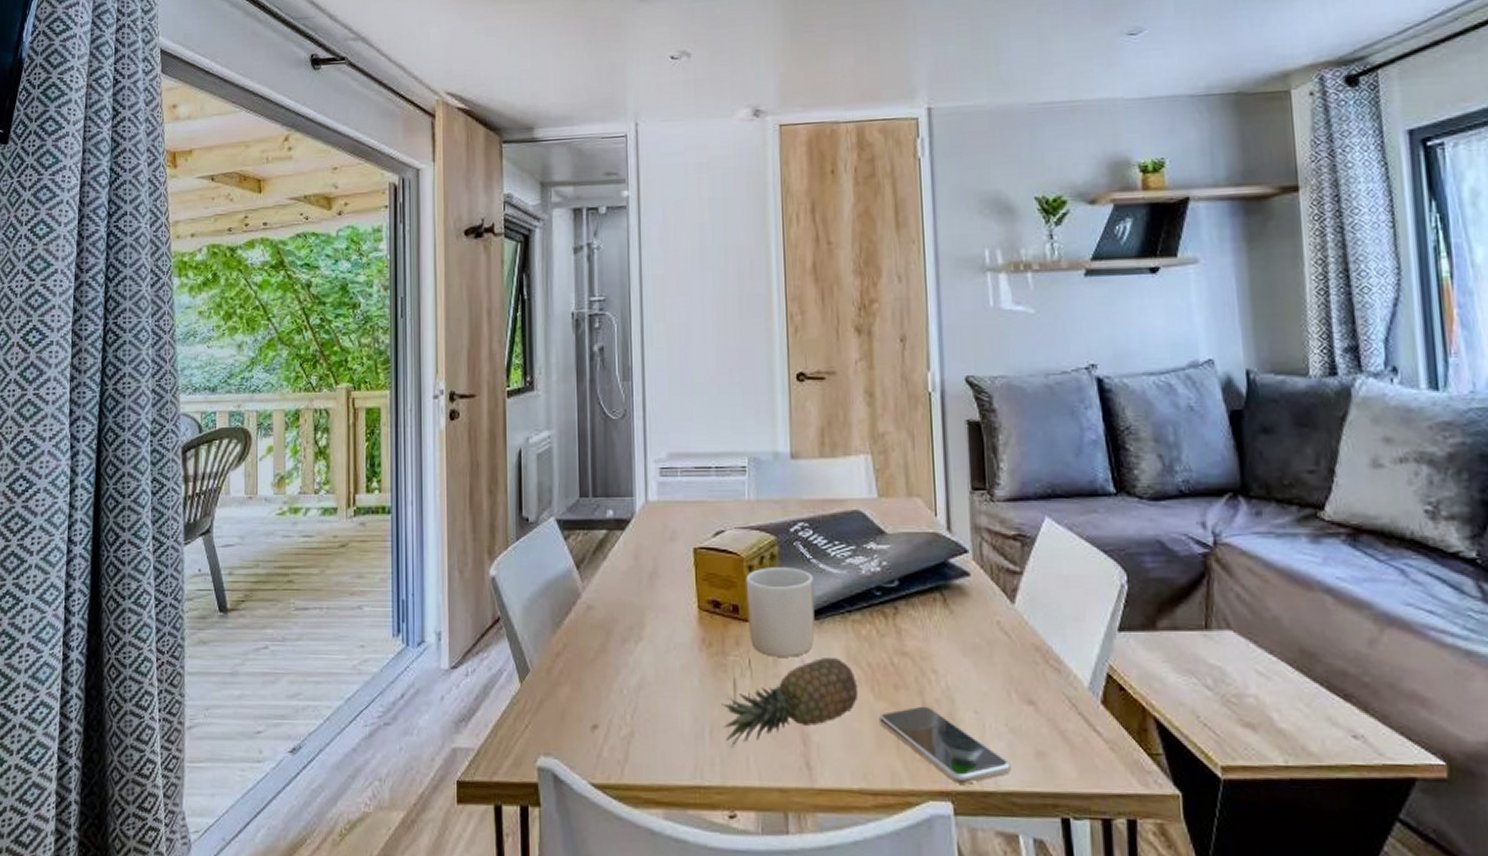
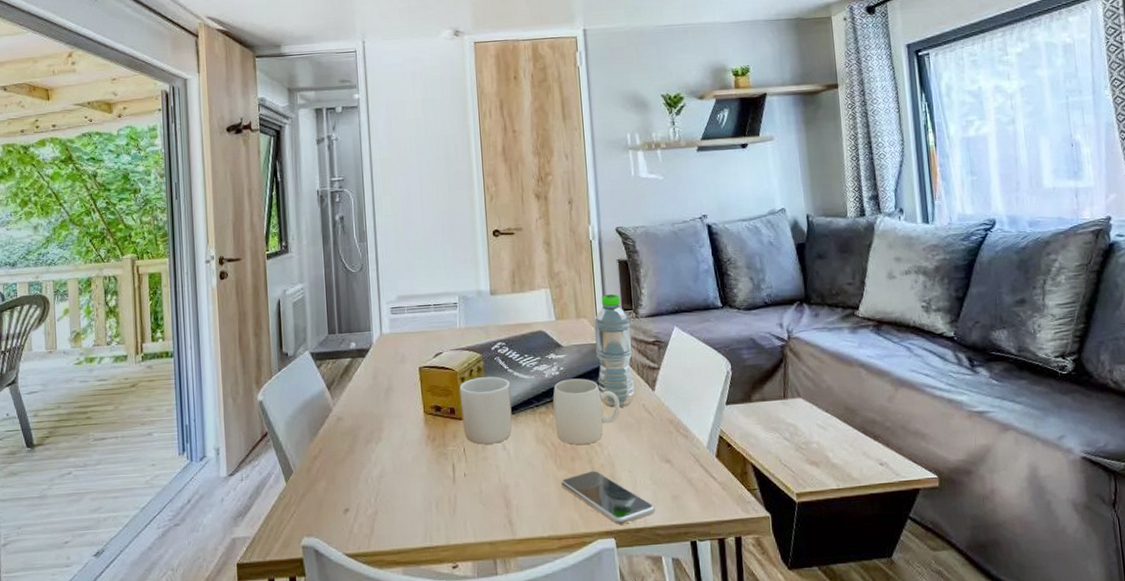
fruit: present [722,658,859,746] -> none [444,441,546,514]
mug: none [871,578,965,669] -> present [553,378,620,445]
water bottle: none [931,466,987,623] -> present [594,294,635,408]

